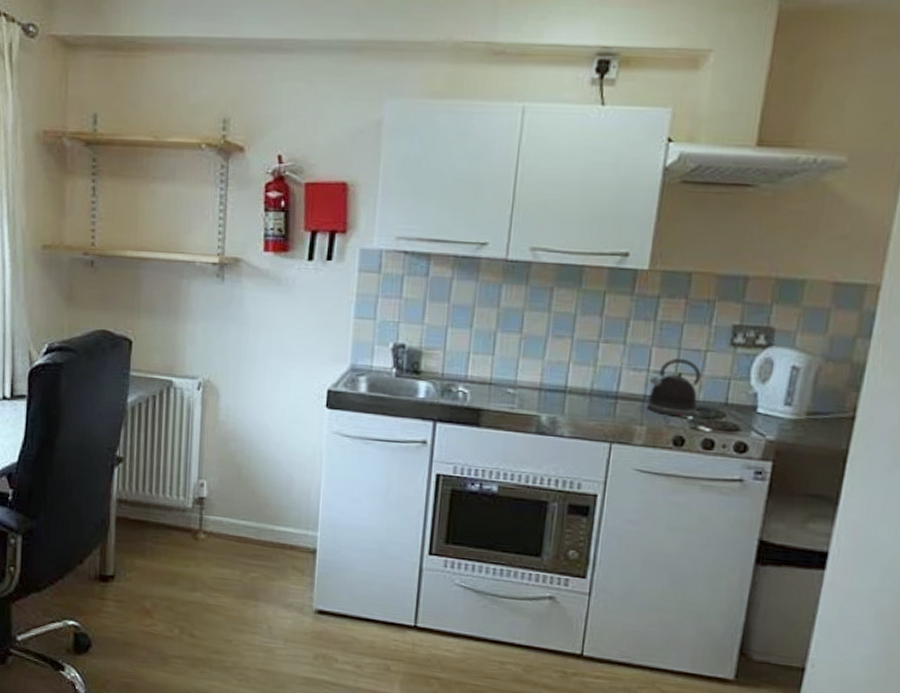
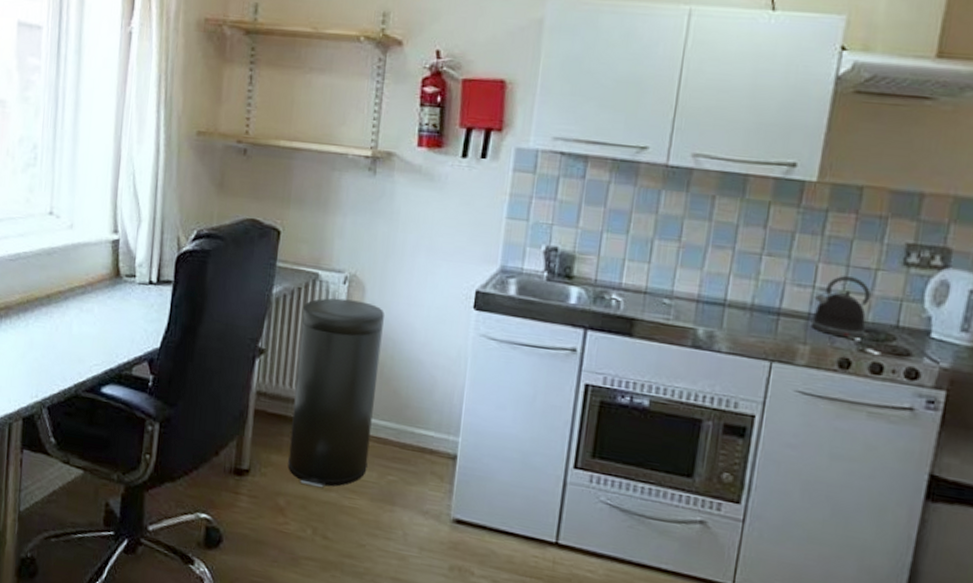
pedal bin: none [152,404,239,589] -> present [288,298,385,488]

